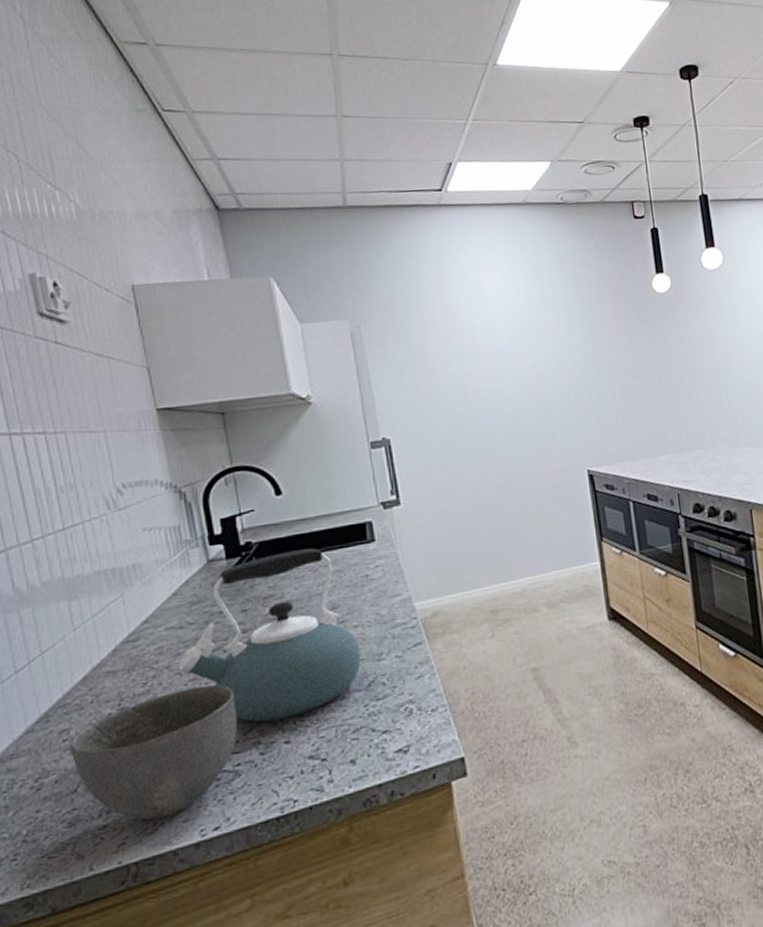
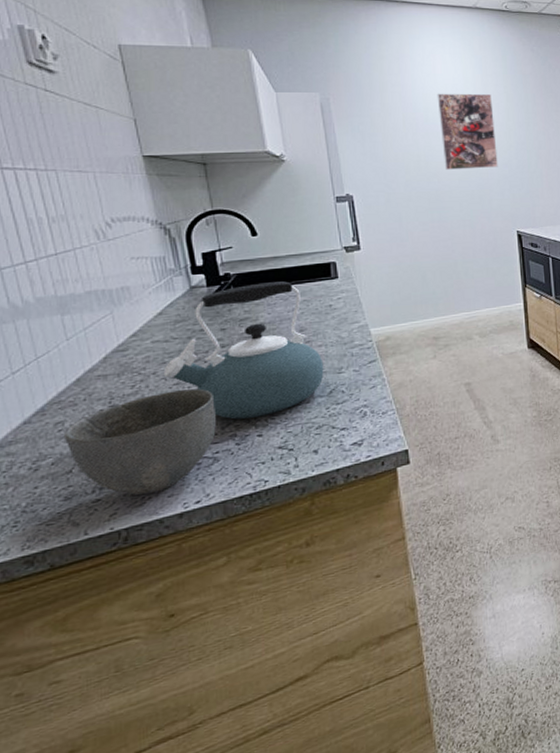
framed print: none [484,303,561,400] -> present [437,93,498,170]

